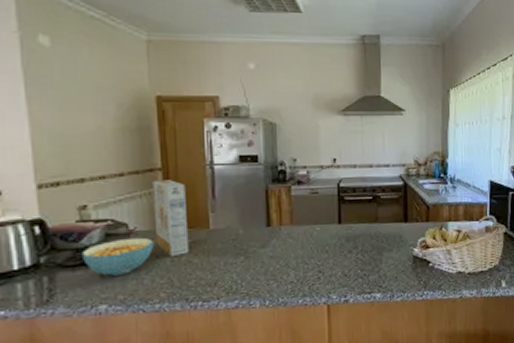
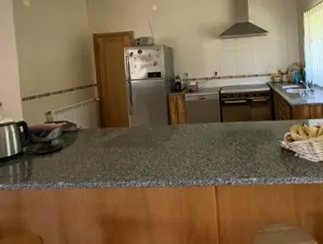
cereal bowl: present [81,237,153,277] -> none [47,133,92,162]
cereal box: present [152,180,190,258] -> none [91,92,116,148]

